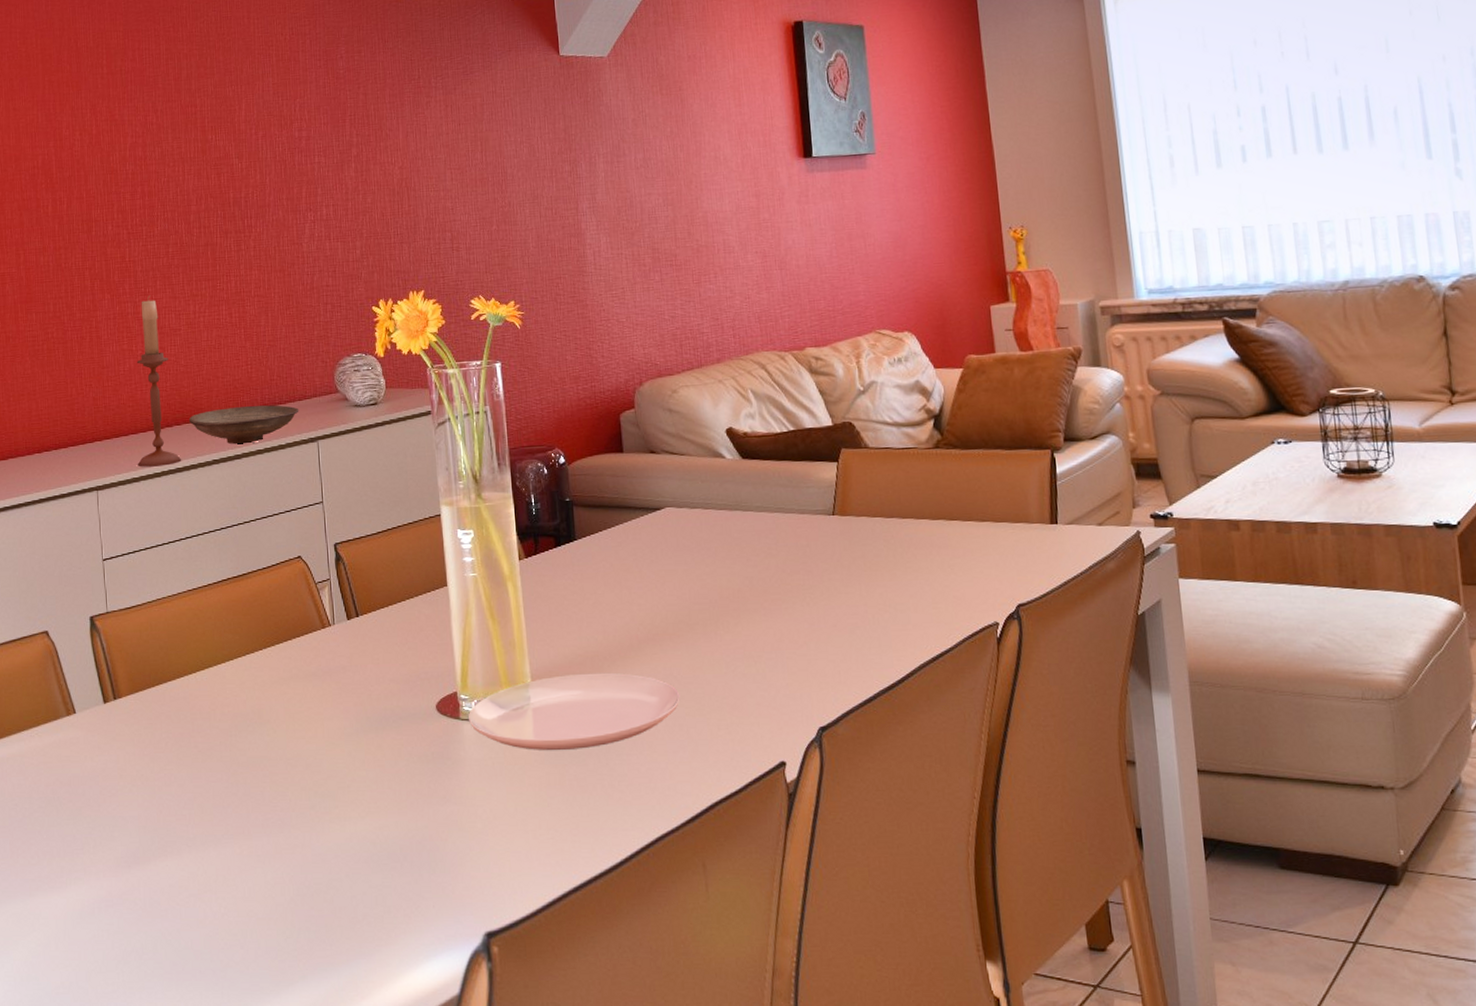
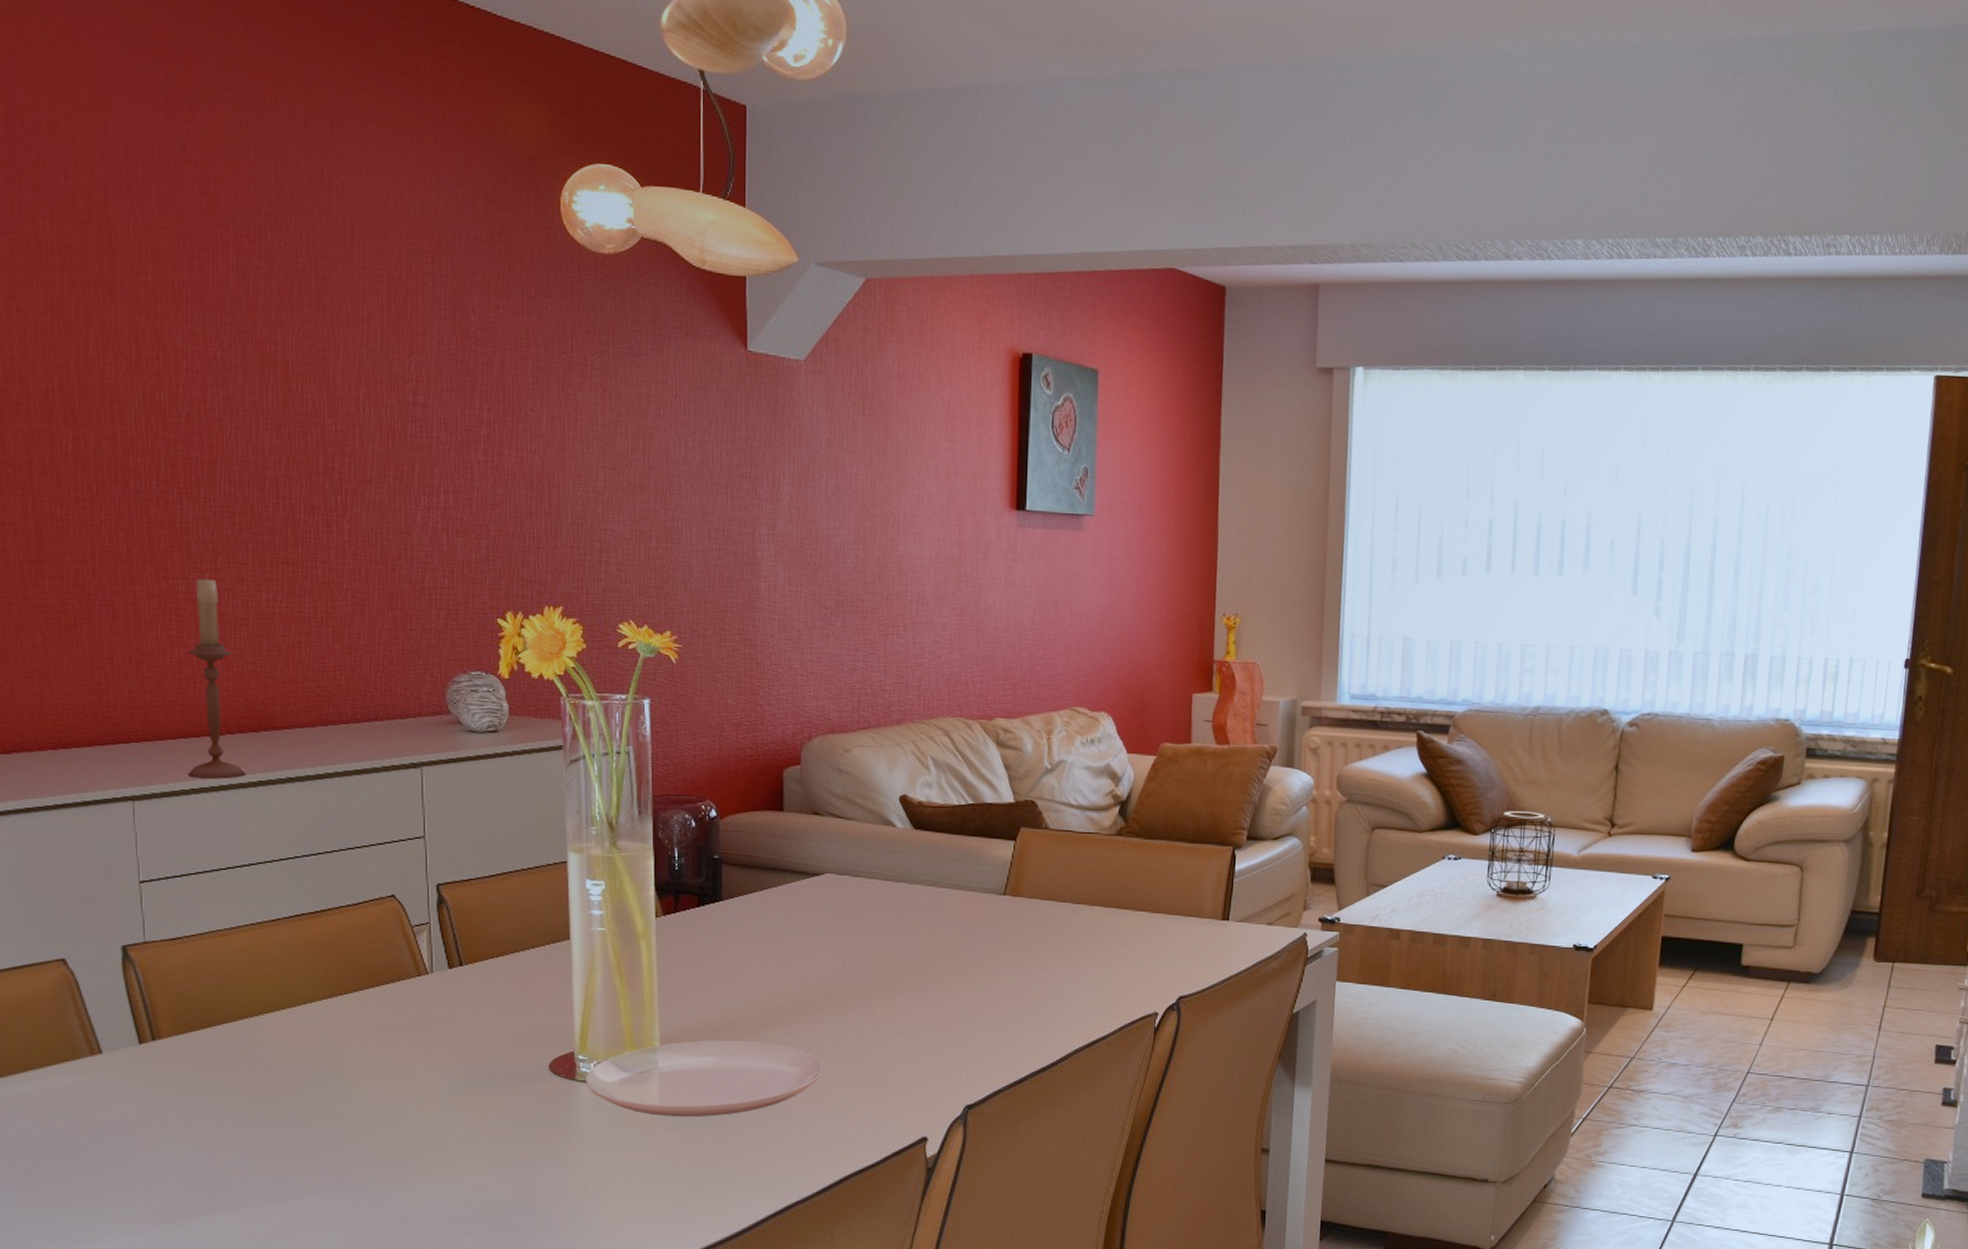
decorative bowl: present [189,405,299,445] -> none [258,718,400,763]

